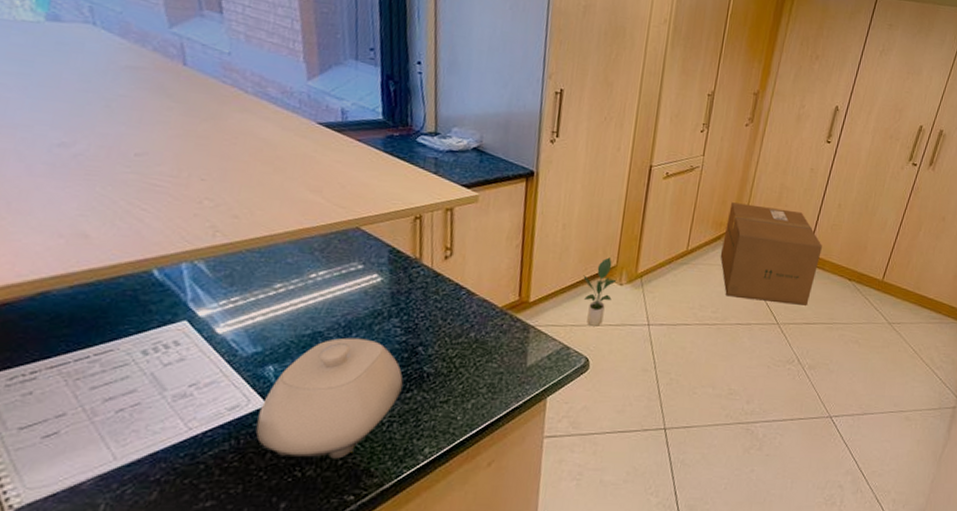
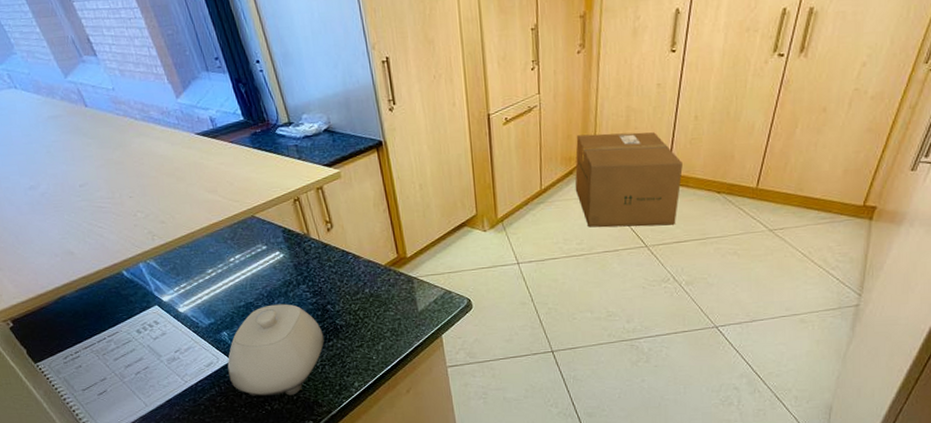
potted plant: present [583,257,617,326] -> none [448,208,480,271]

